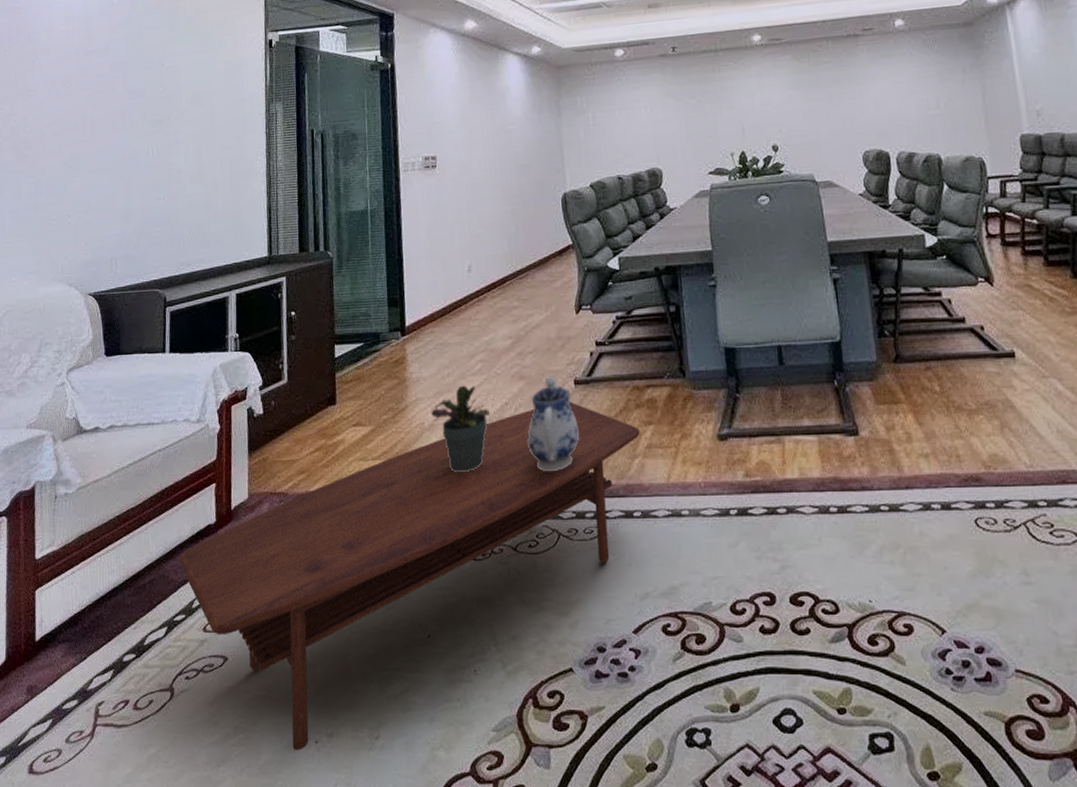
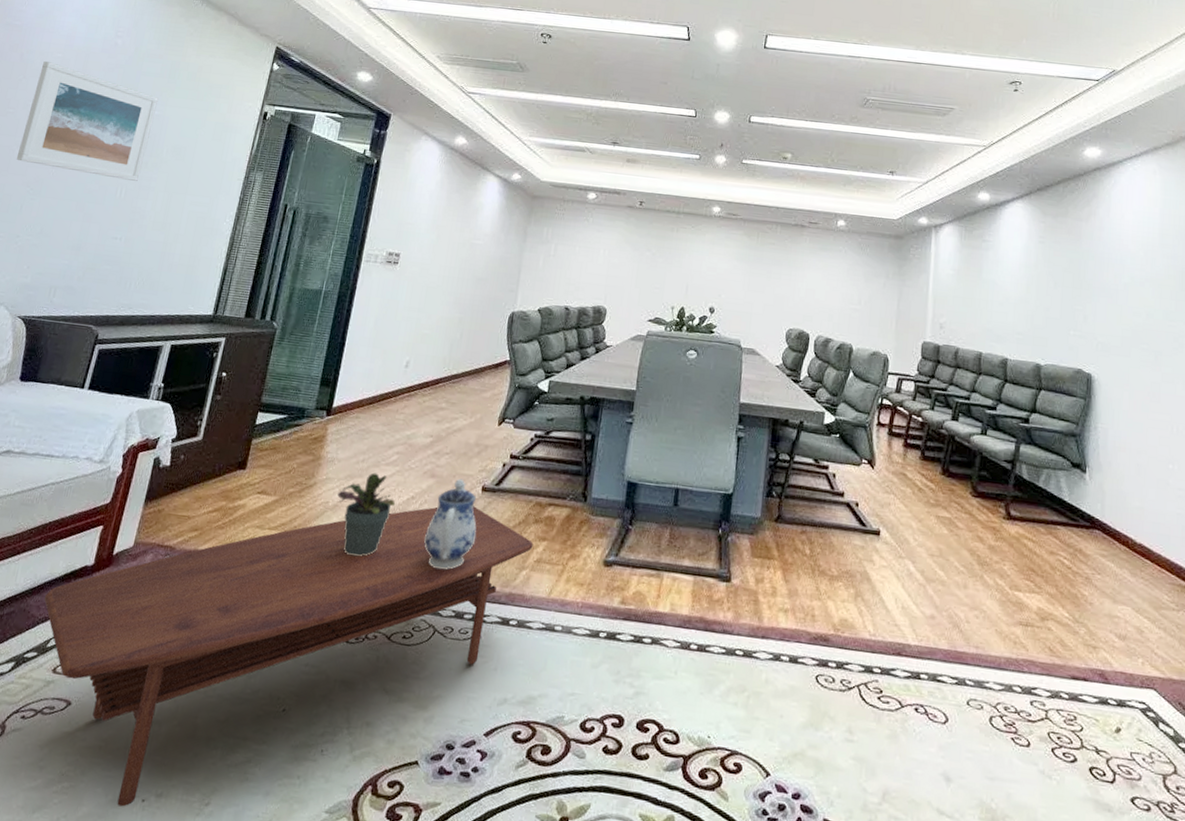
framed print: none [49,37,166,142] -> present [16,61,159,181]

